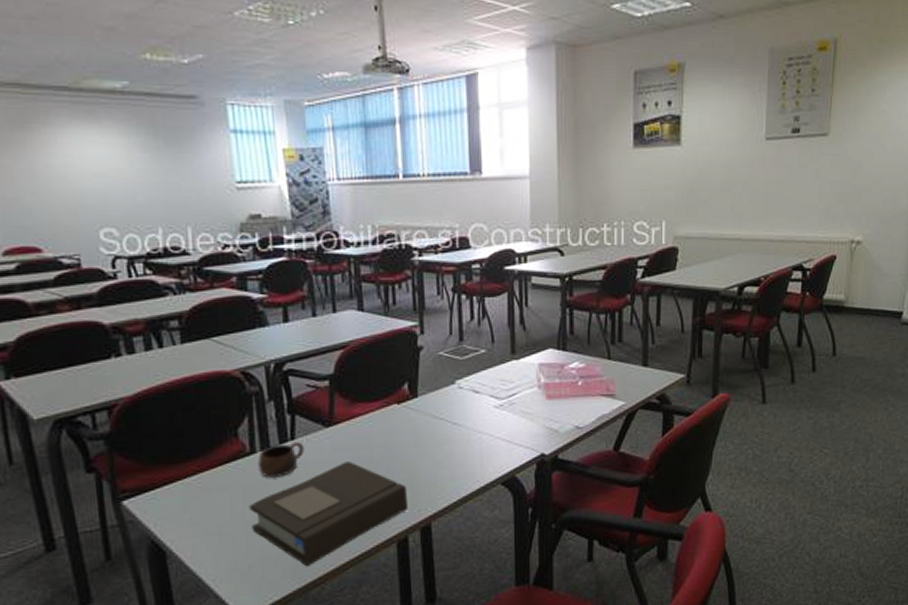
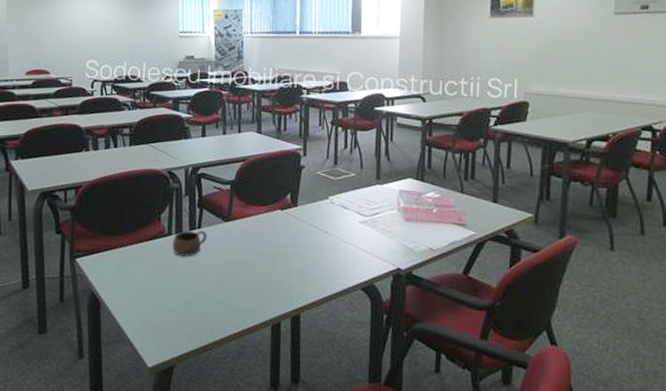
book: present [249,461,409,567] -> none [162,251,283,334]

